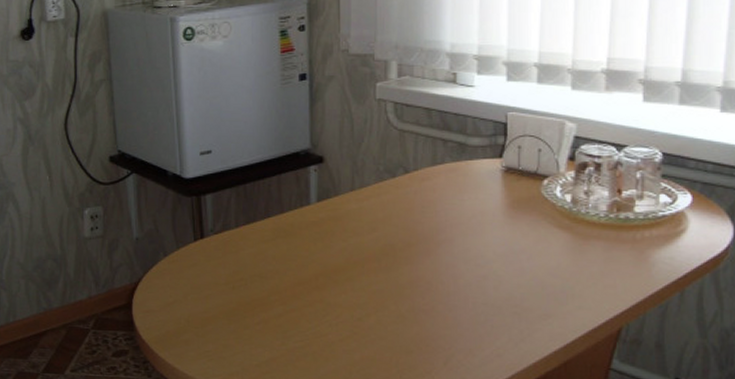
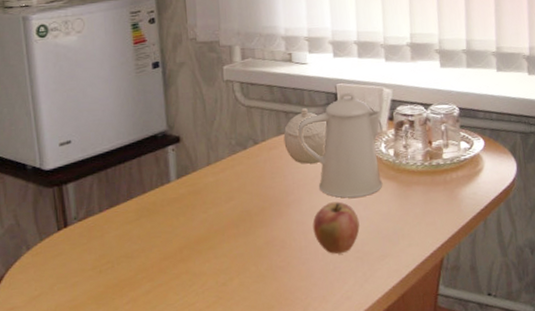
sugar bowl: none [439,137,491,201] -> present [283,108,327,164]
teapot: none [457,122,558,245] -> present [298,91,383,198]
apple: none [465,247,520,306] -> present [313,201,360,254]

